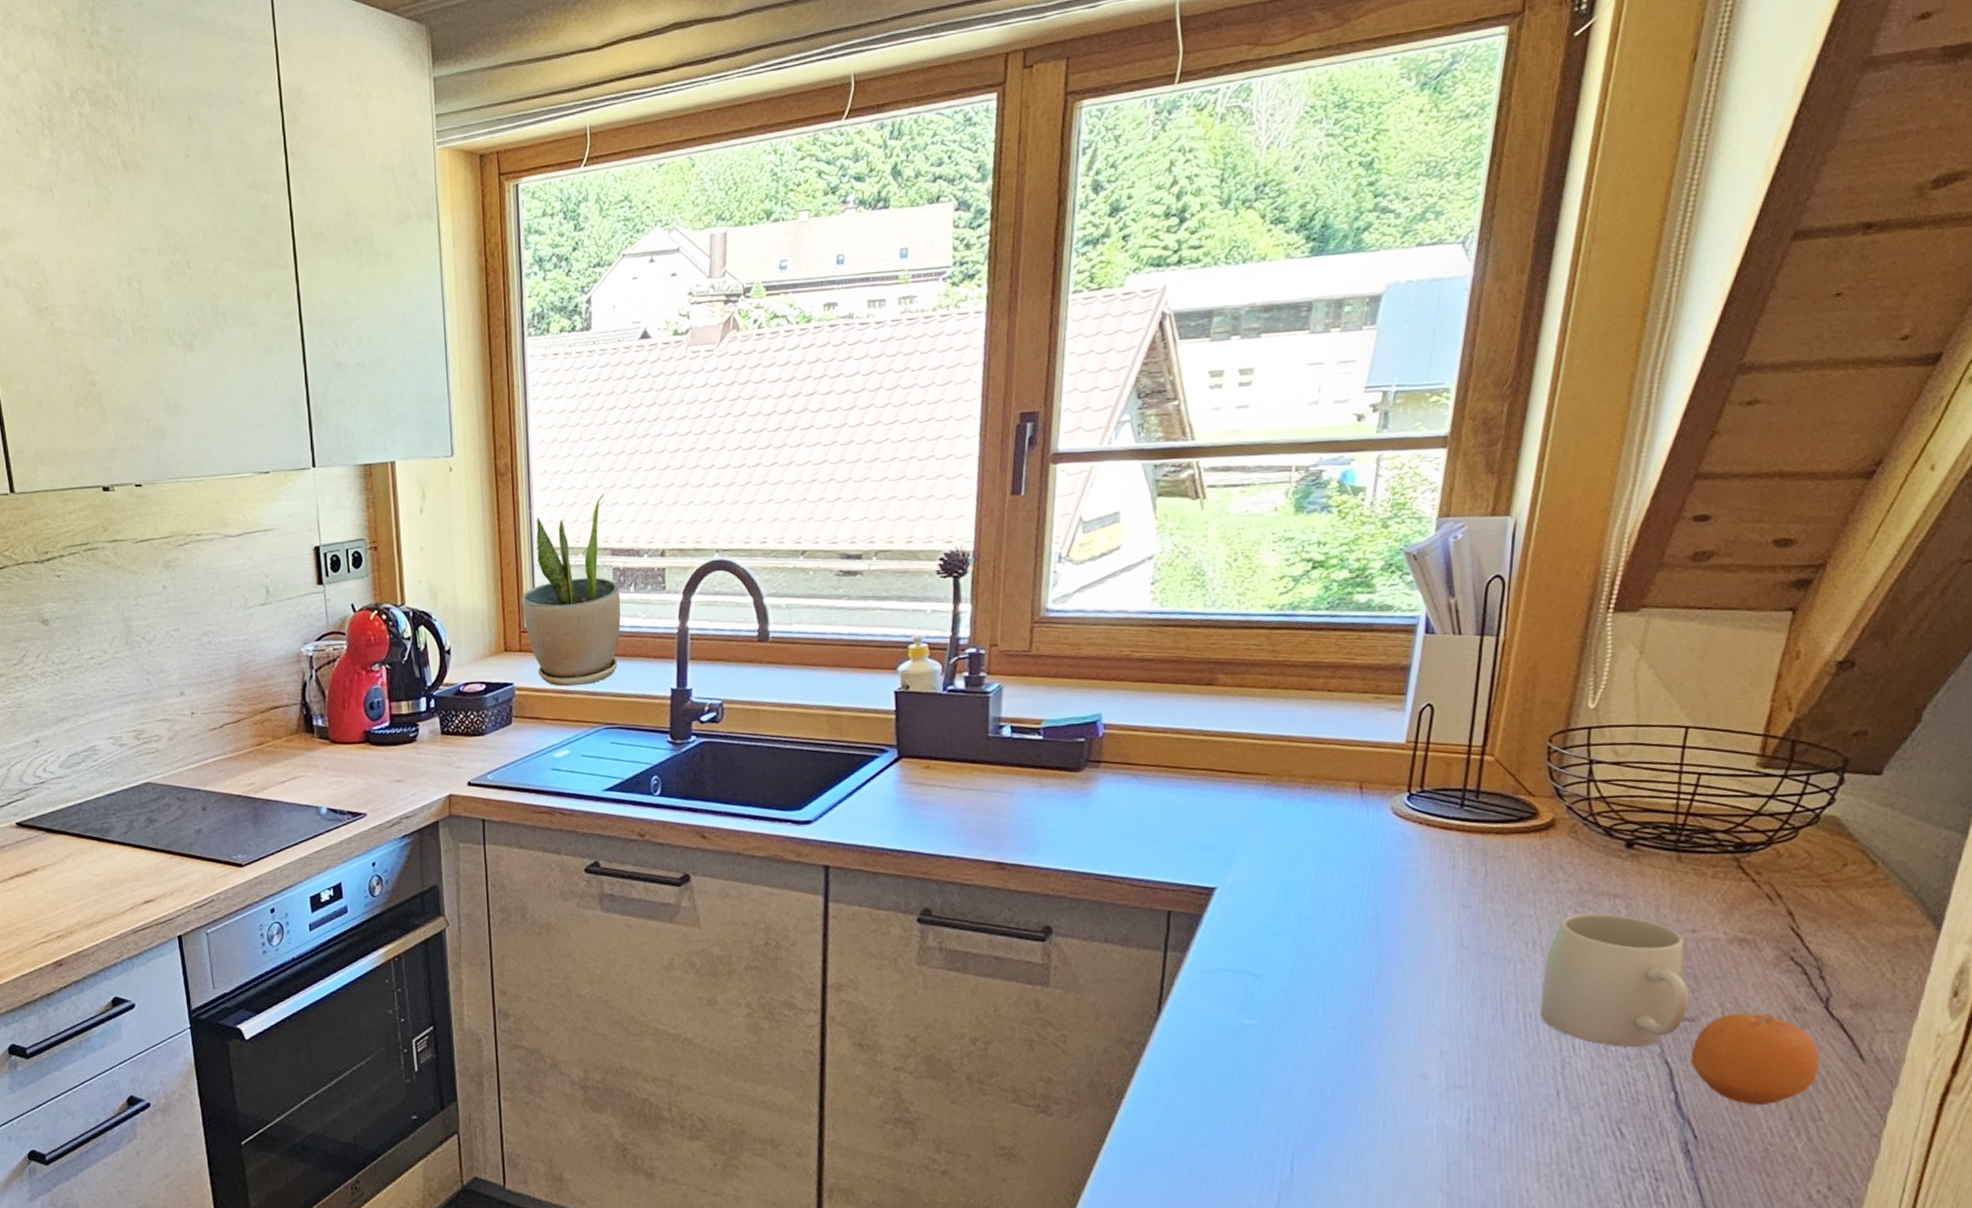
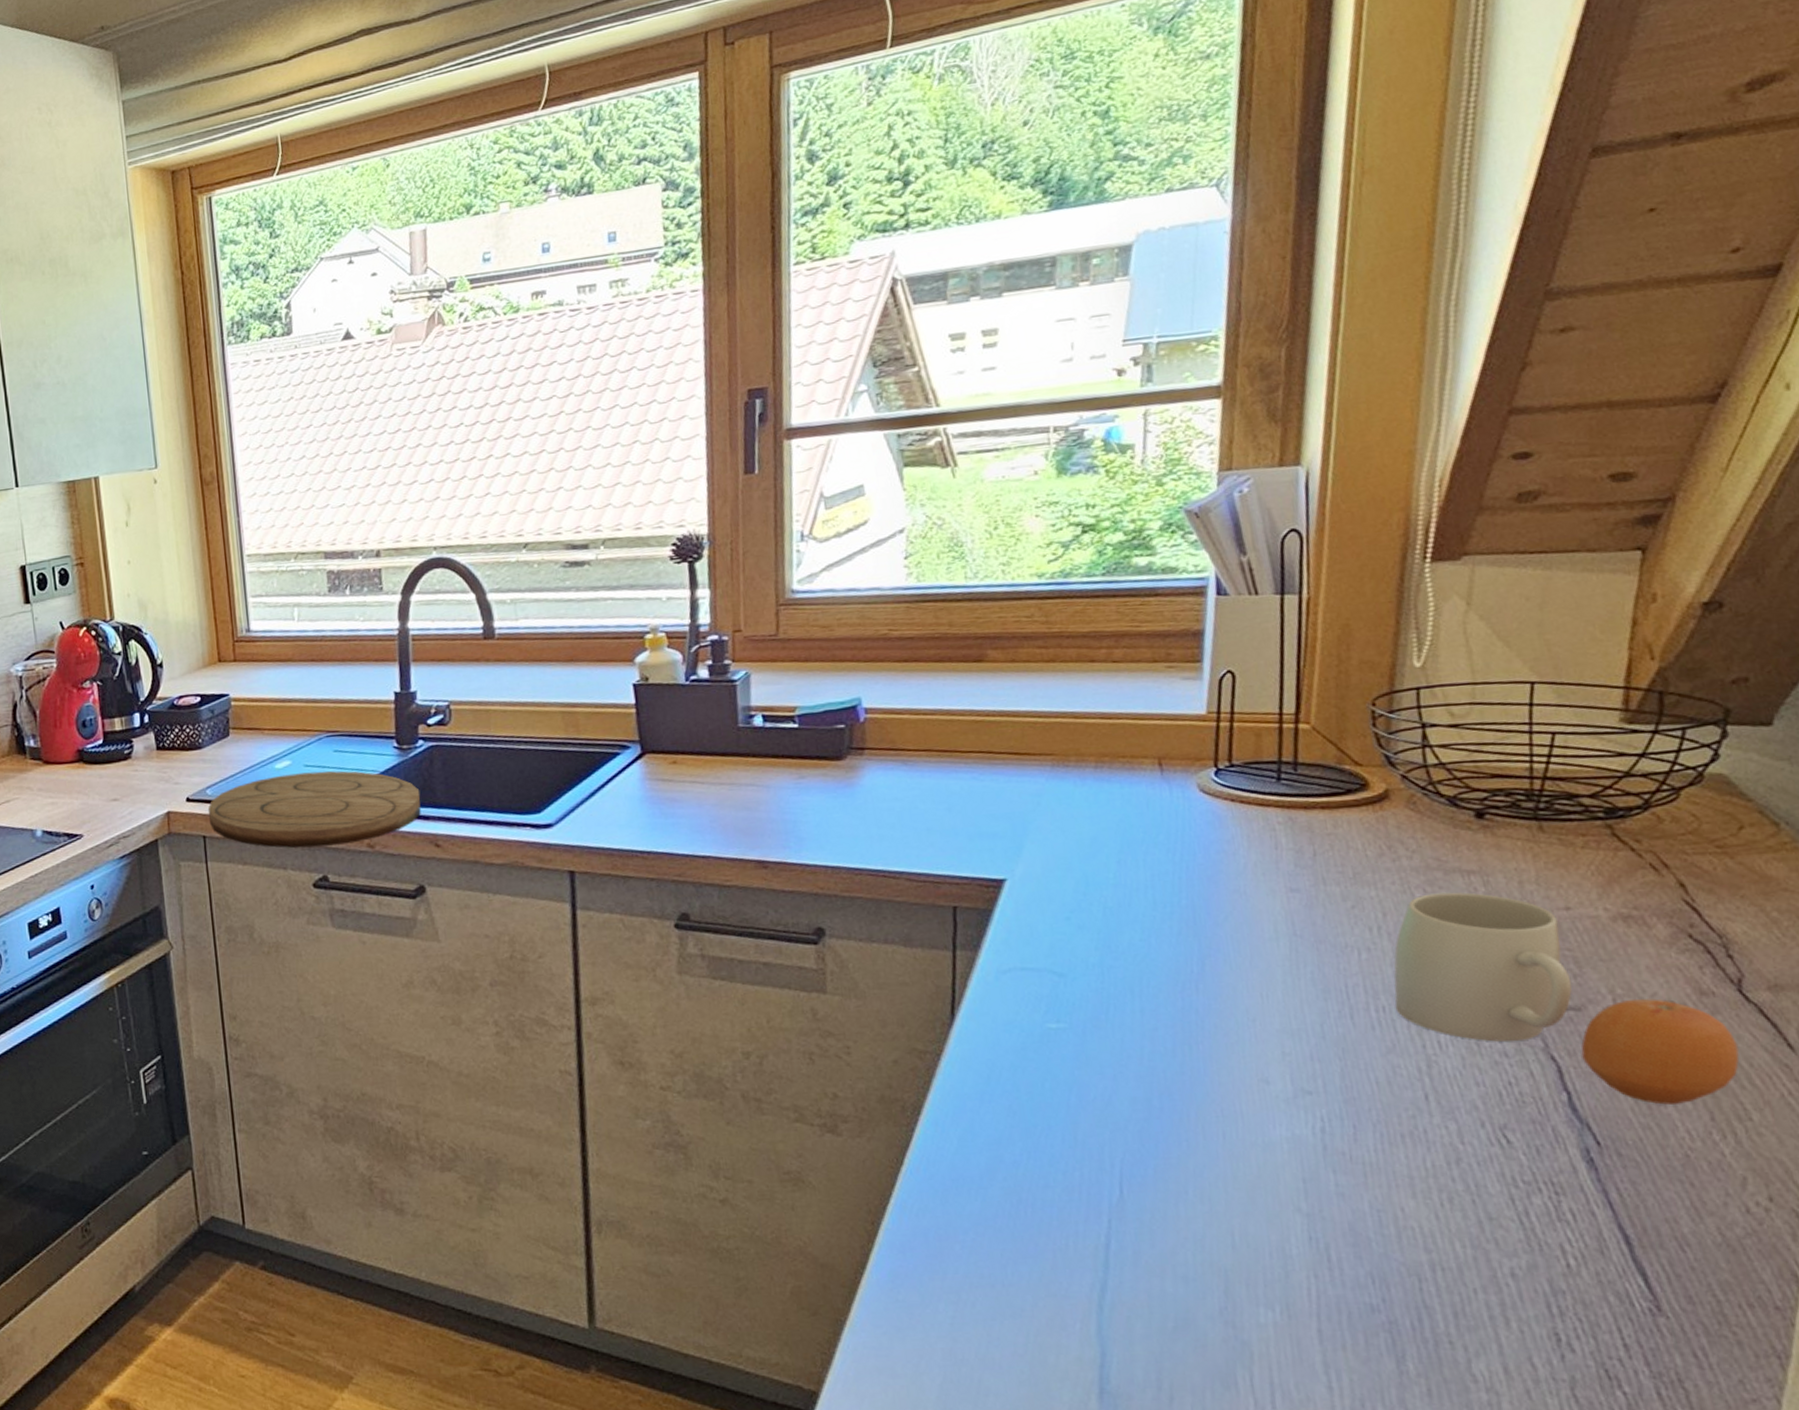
cutting board: none [488,761,690,835] -> present [207,770,421,849]
potted plant: present [520,494,621,687] -> none [232,497,338,695]

